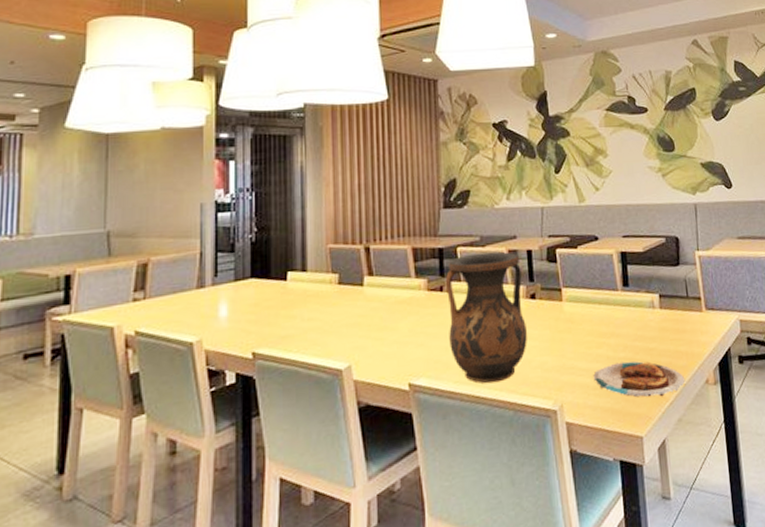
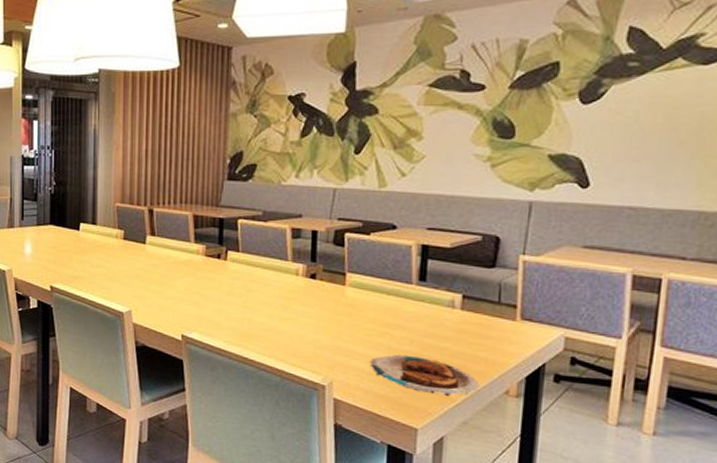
vase: present [445,251,528,384] -> none [223,227,304,350]

